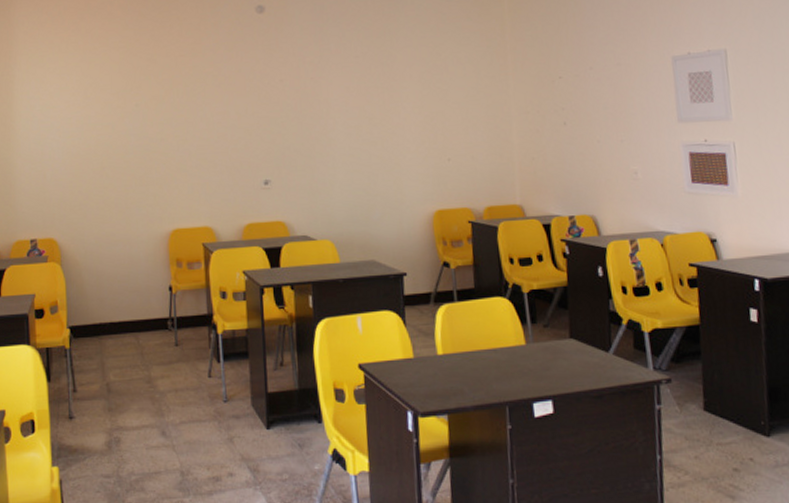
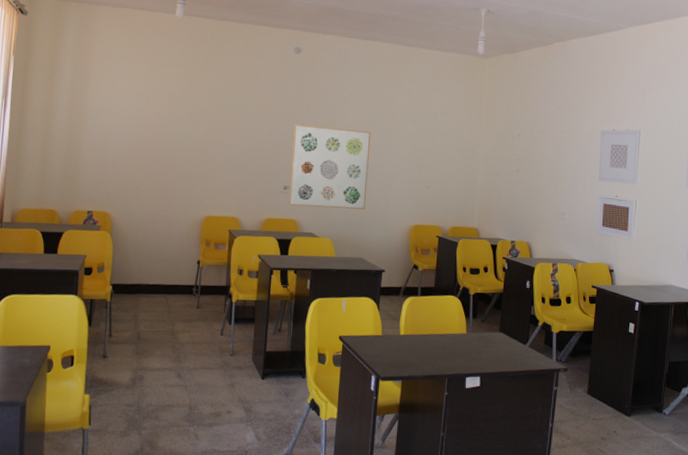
wall art: none [267,98,371,204] -> present [288,124,371,209]

